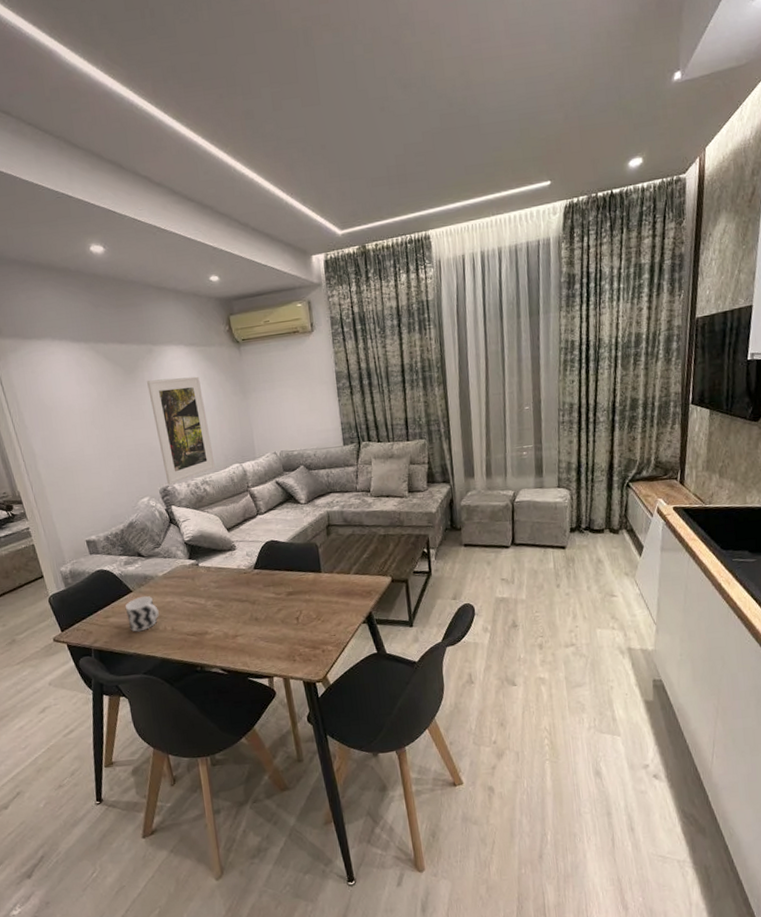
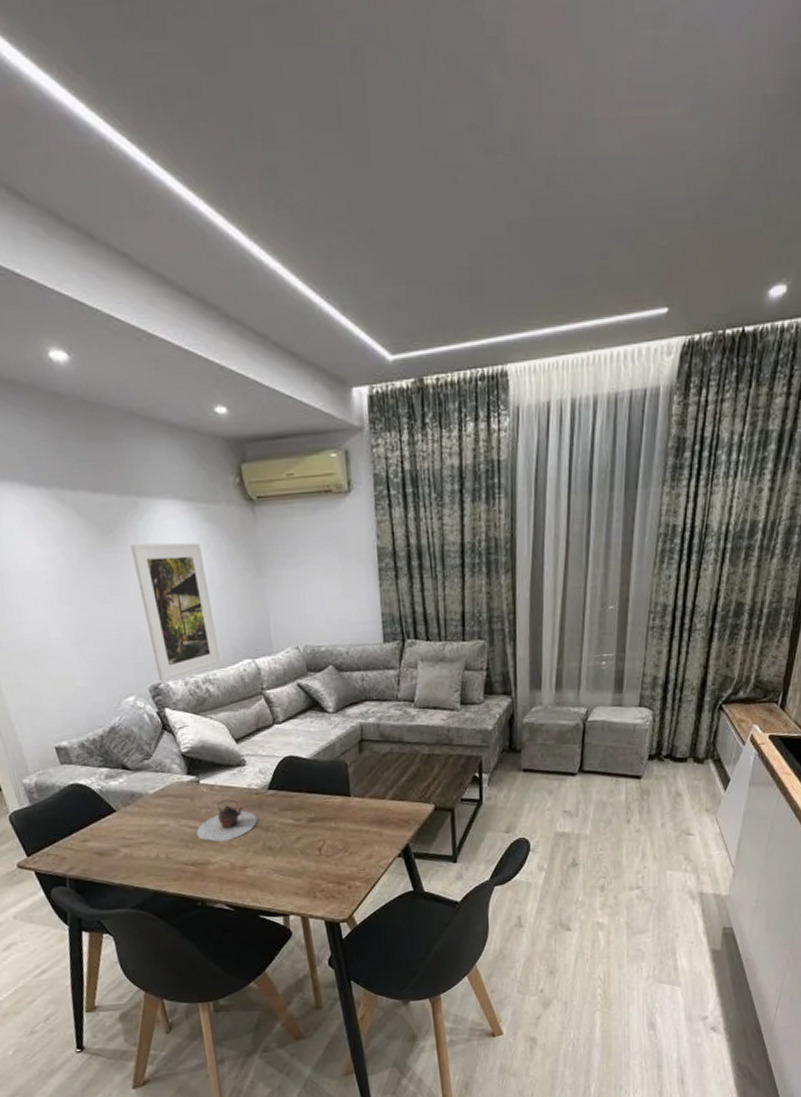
cup: present [125,596,159,632] -> none [107,817,150,859]
teapot: none [196,579,246,615] -> present [196,800,258,842]

